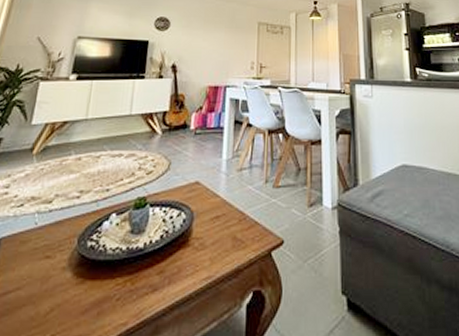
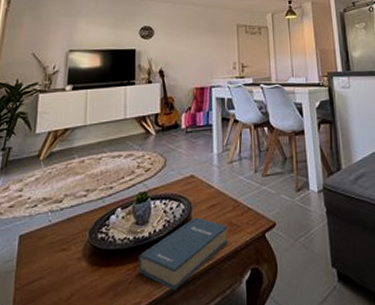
hardback book: none [128,228,231,312] -> present [138,216,228,291]

